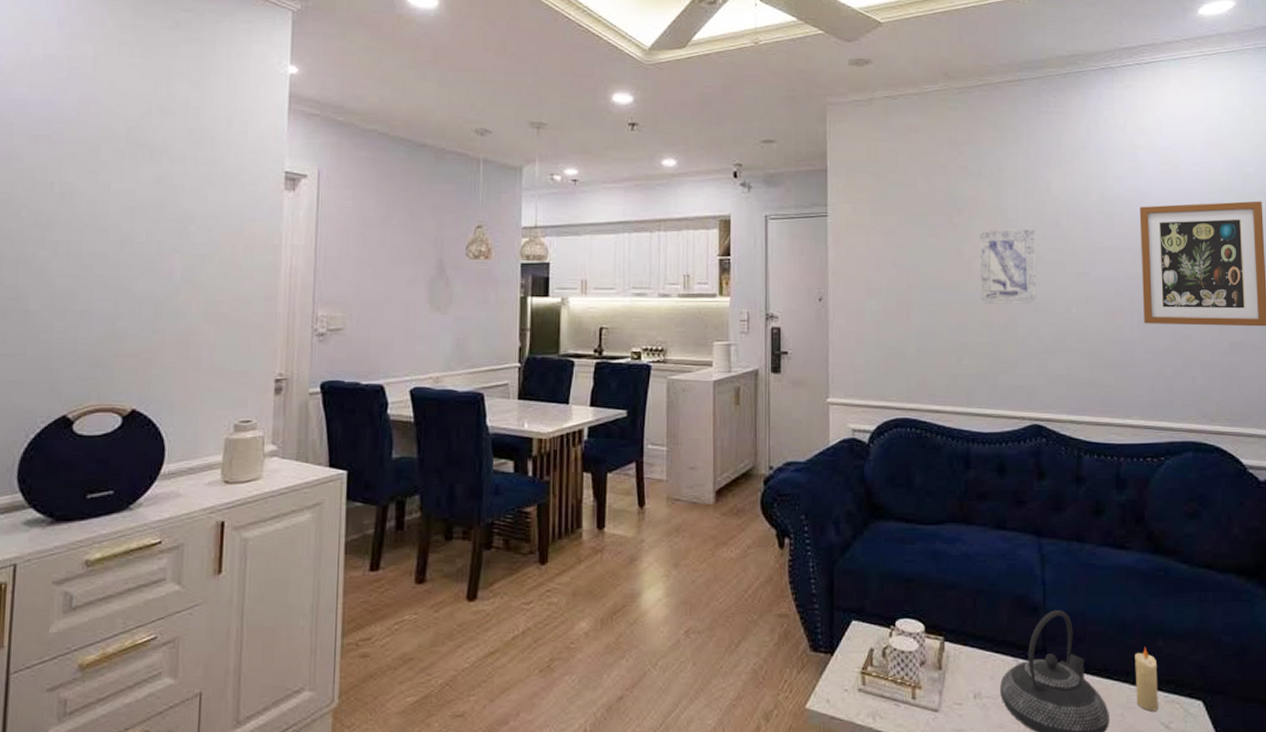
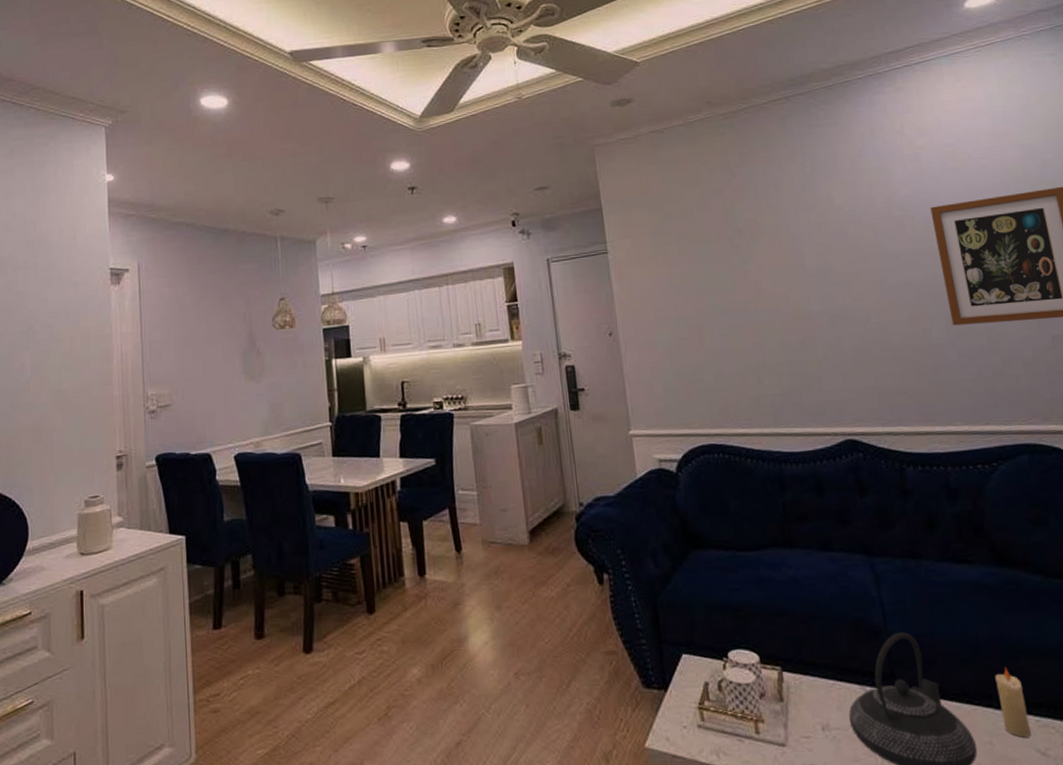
wall art: present [979,228,1037,304] -> none [763,241,834,322]

